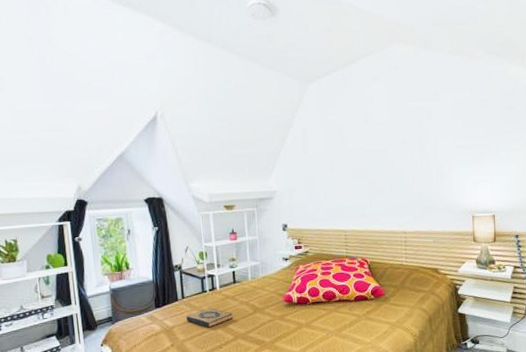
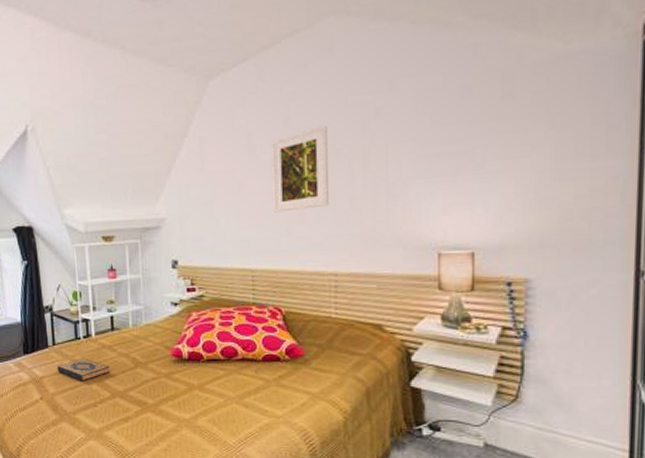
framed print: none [356,123,399,187] -> present [272,126,330,213]

